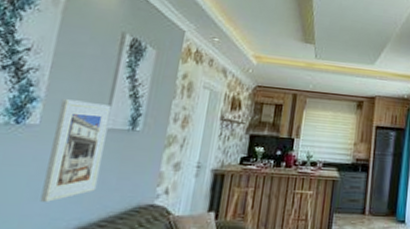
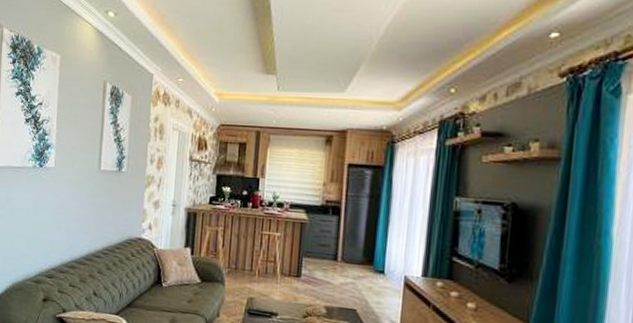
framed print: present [40,99,112,202] -> none [62,145,102,231]

